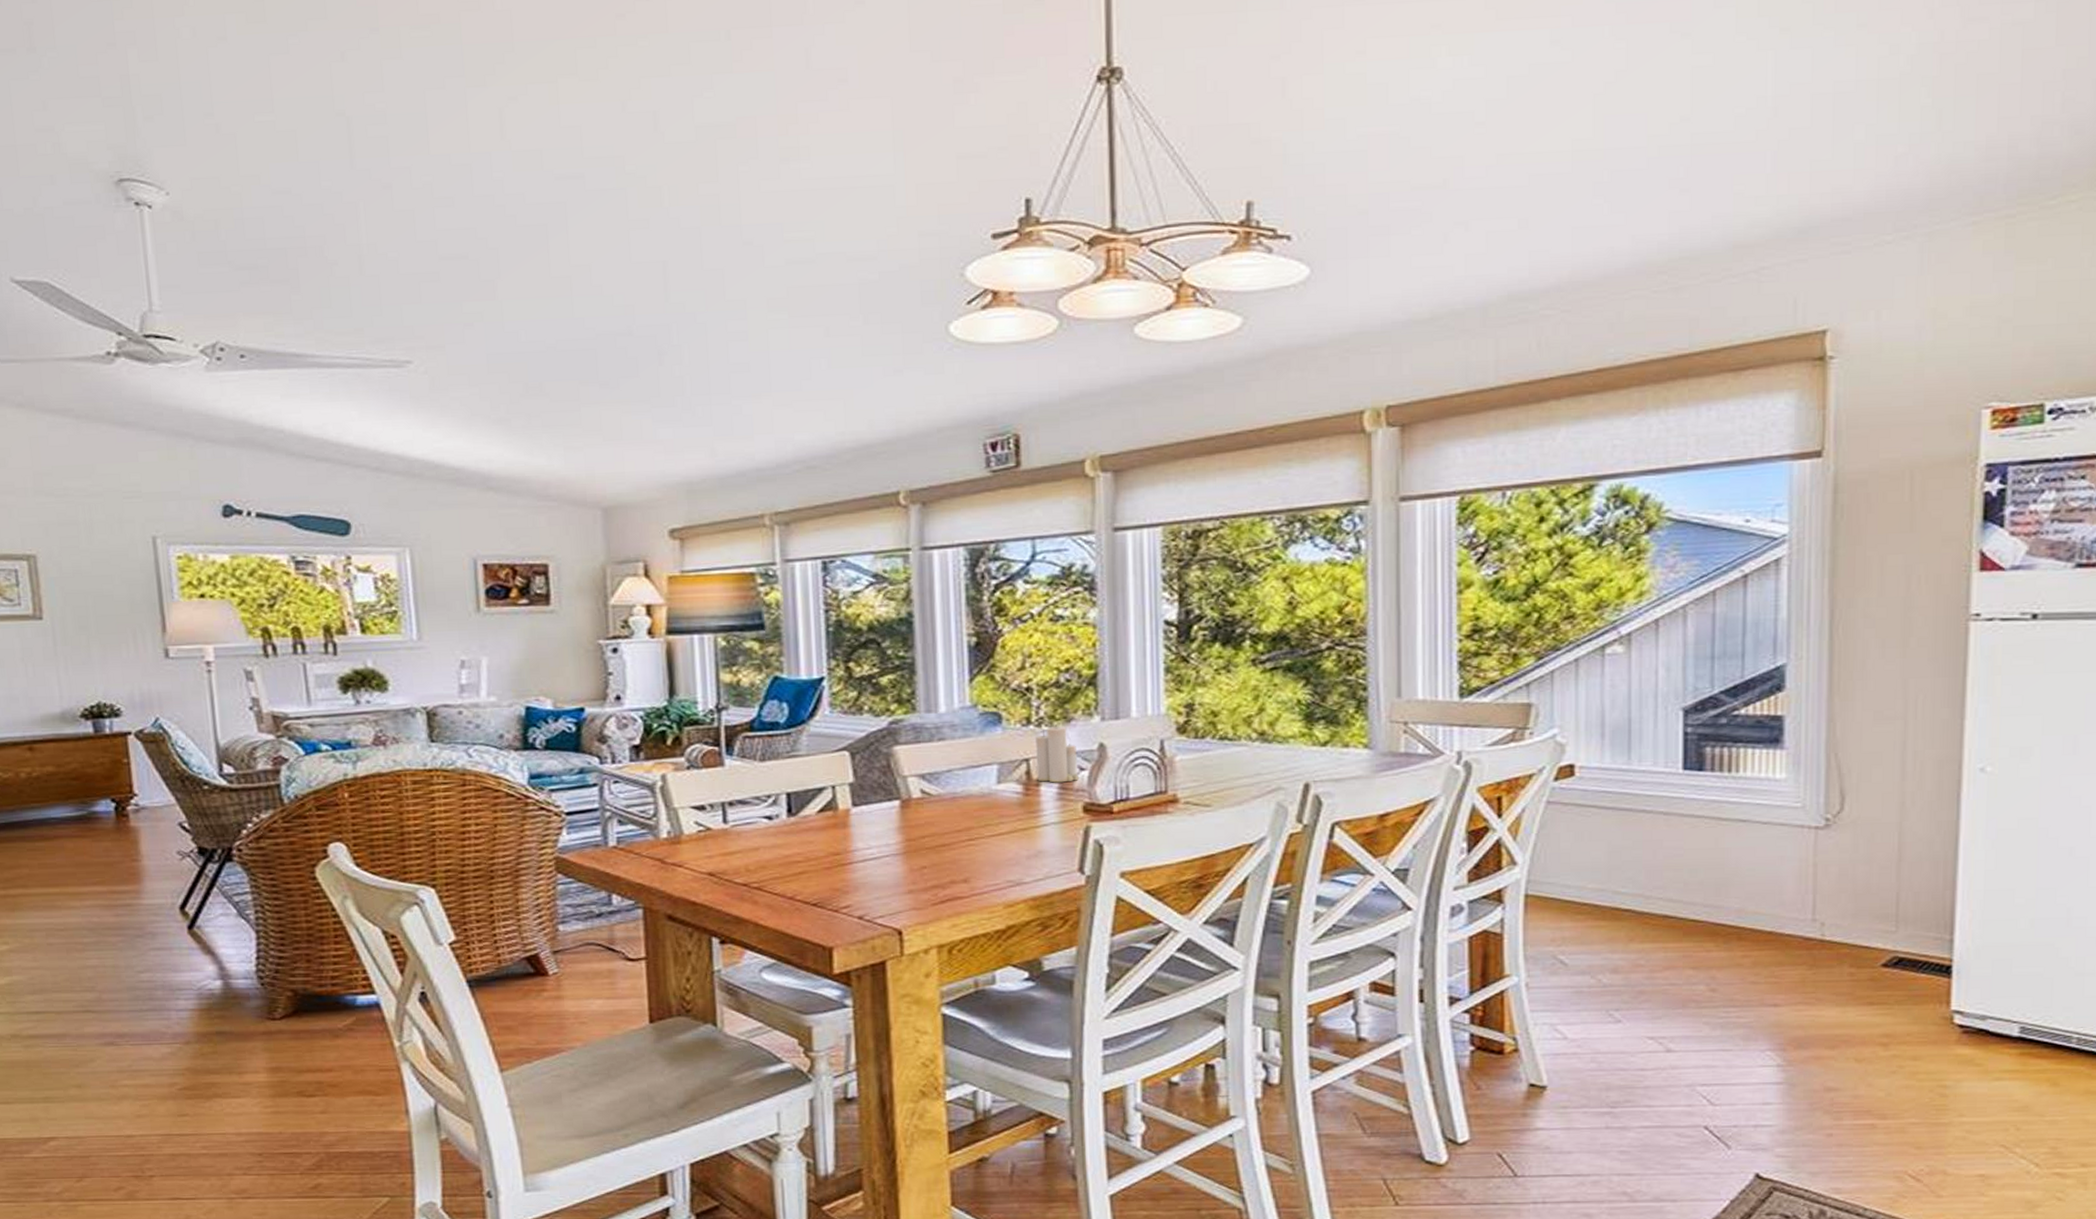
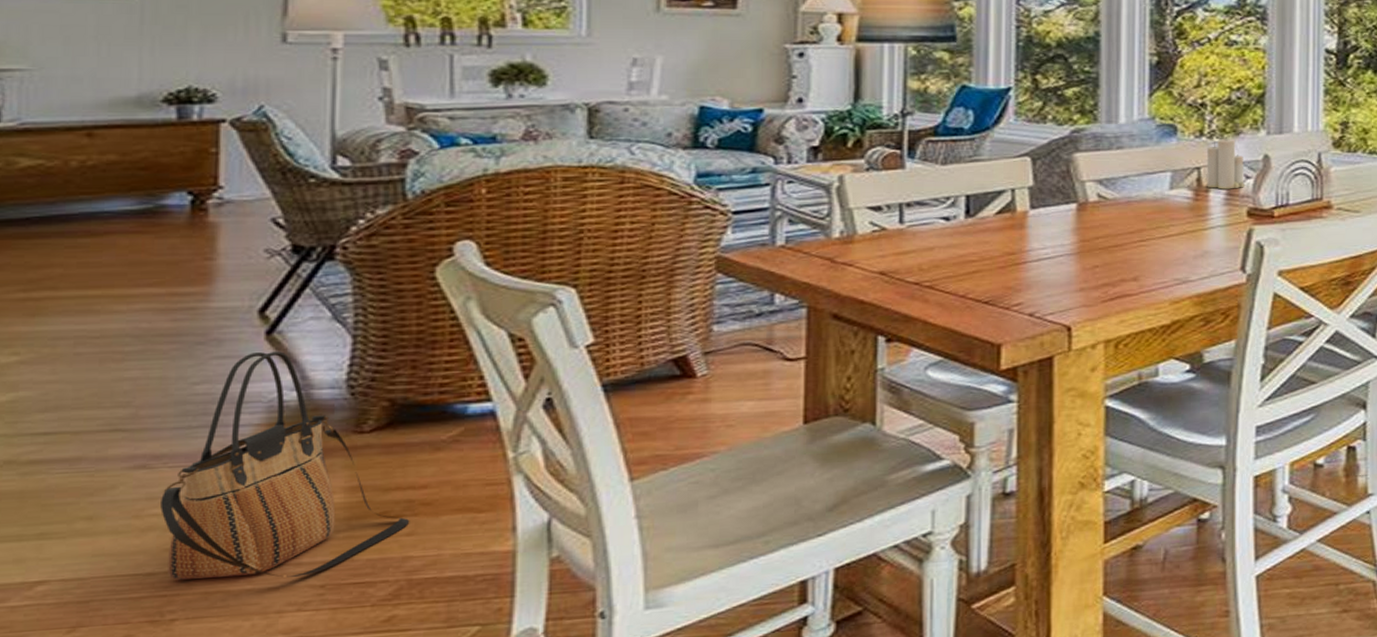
tote bag: none [128,945,322,1145] -> present [160,351,410,580]

